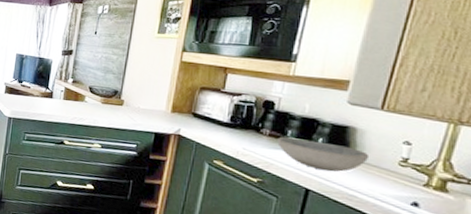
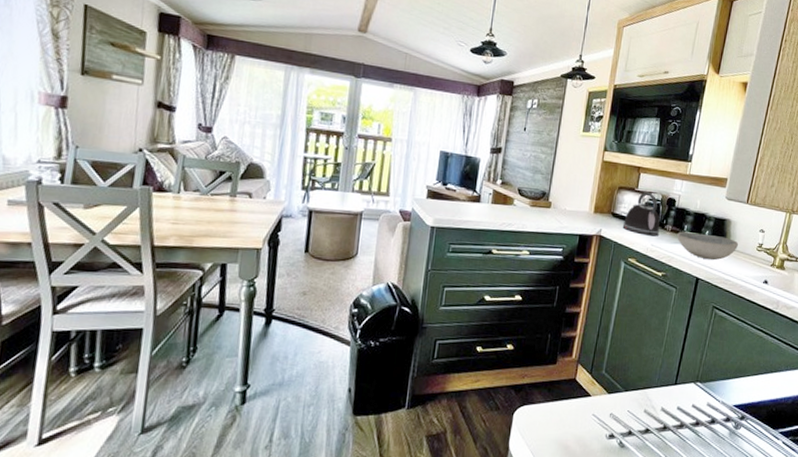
kettle: none [206,92,254,140] -> present [622,191,660,237]

